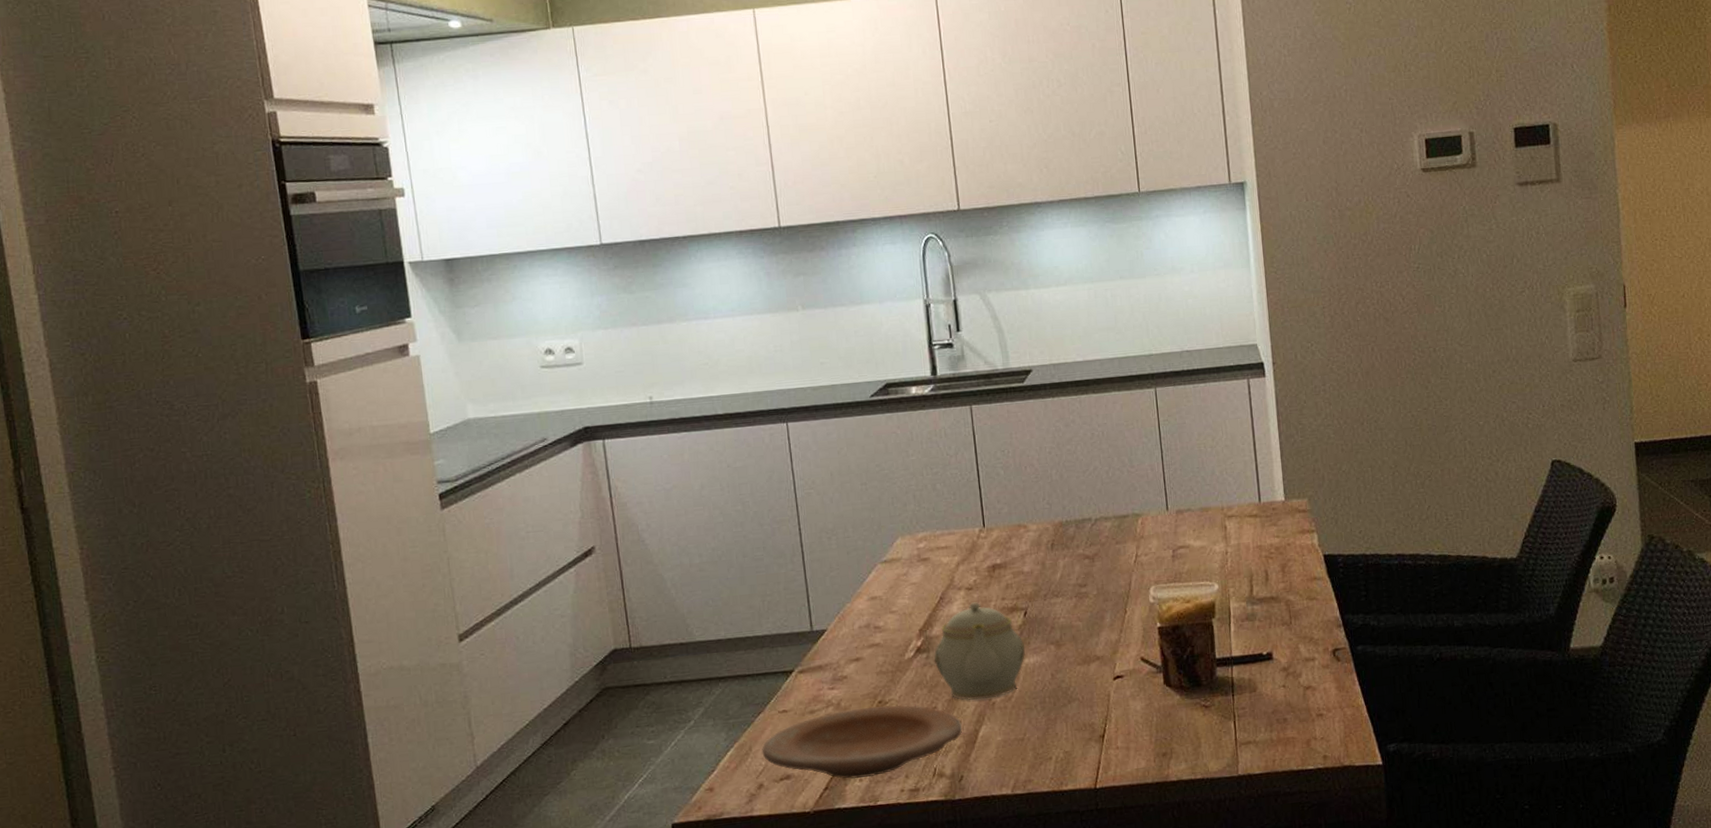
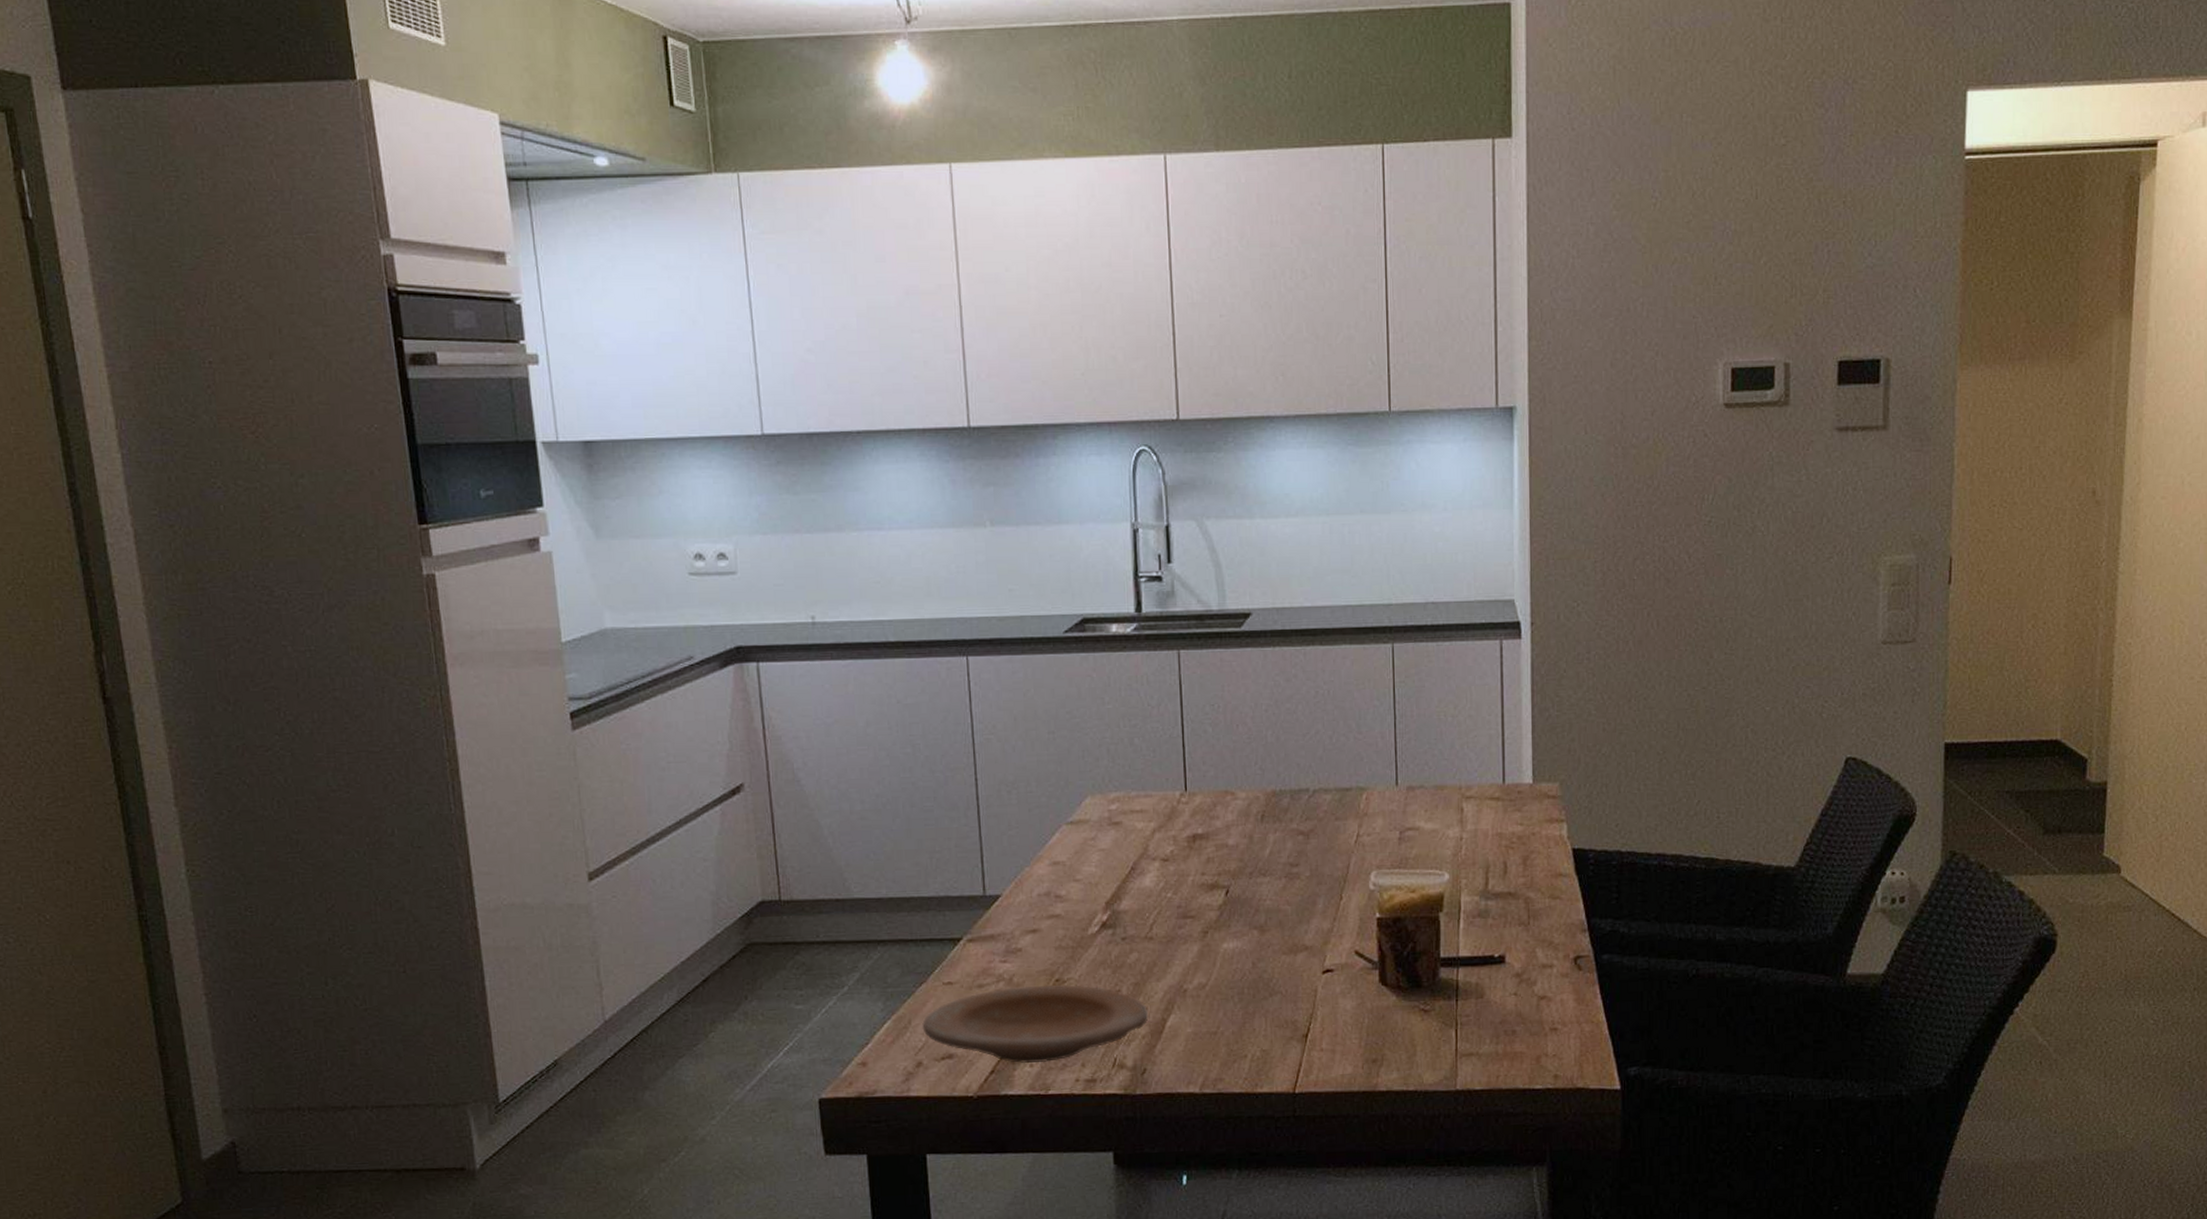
teapot: present [934,602,1026,700] -> none [1121,875,1225,986]

